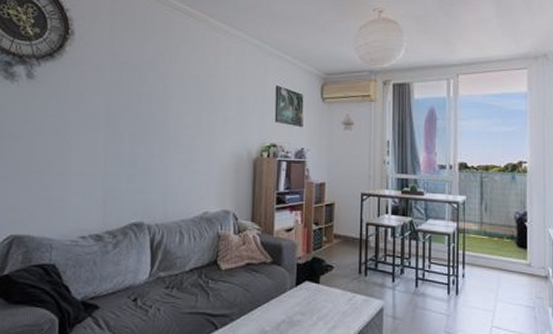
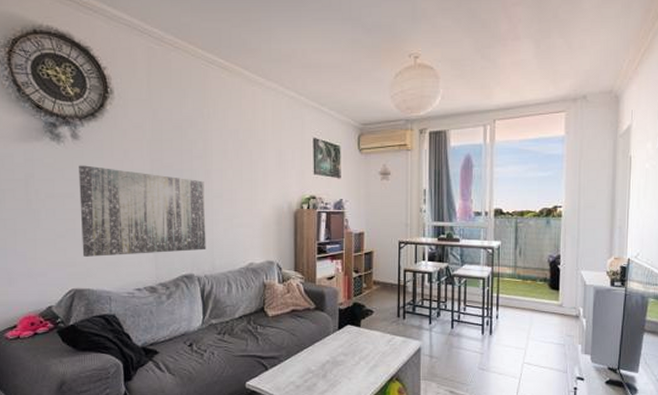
wall art: none [26,105,162,201] -> present [79,165,206,257]

